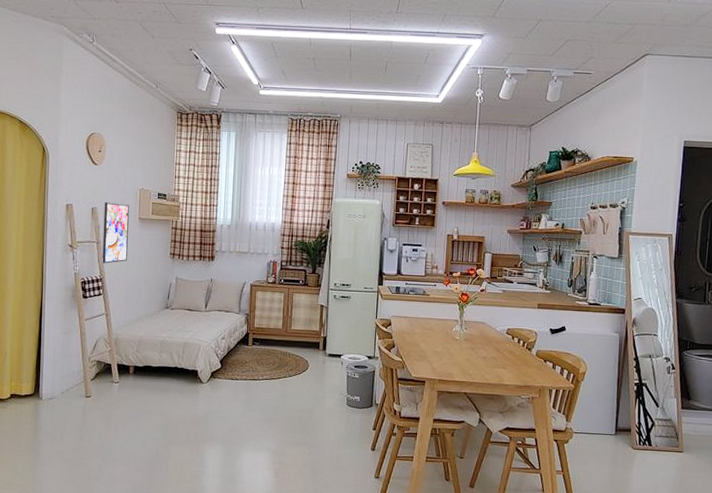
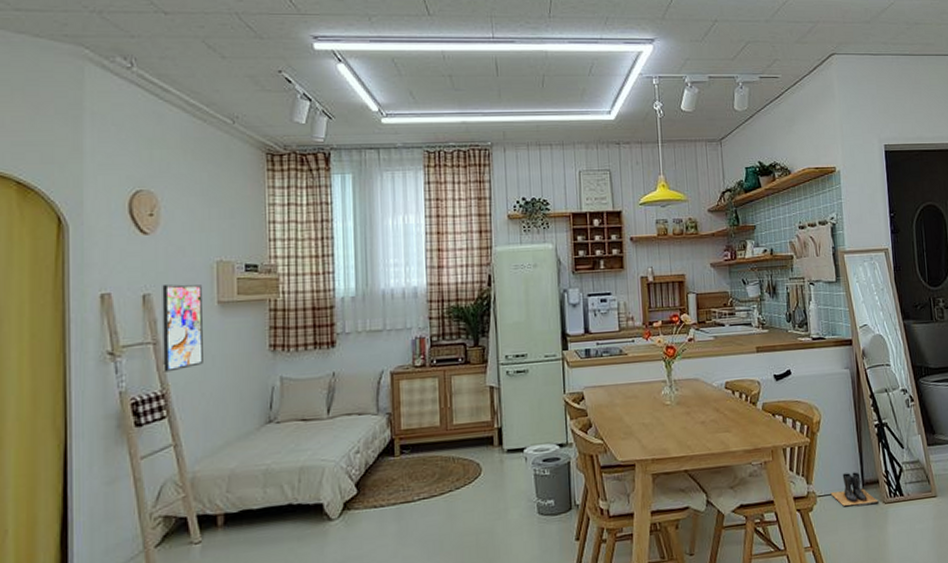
boots: none [585,418,628,448] -> present [830,472,879,507]

